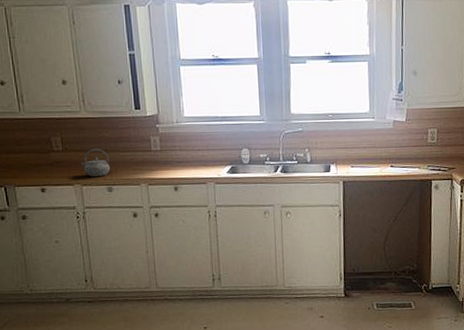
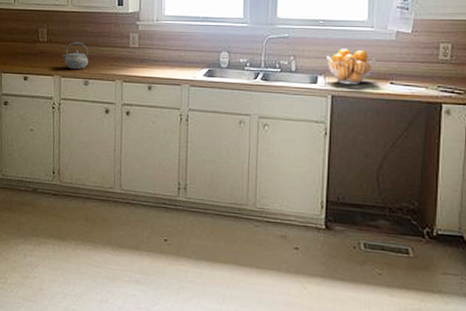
fruit basket: none [337,139,378,170] -> present [326,49,376,84]

